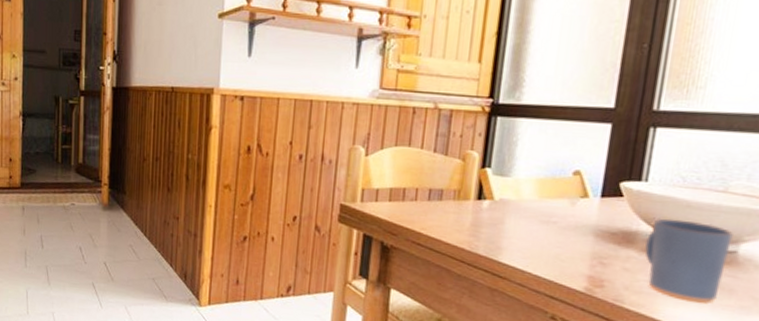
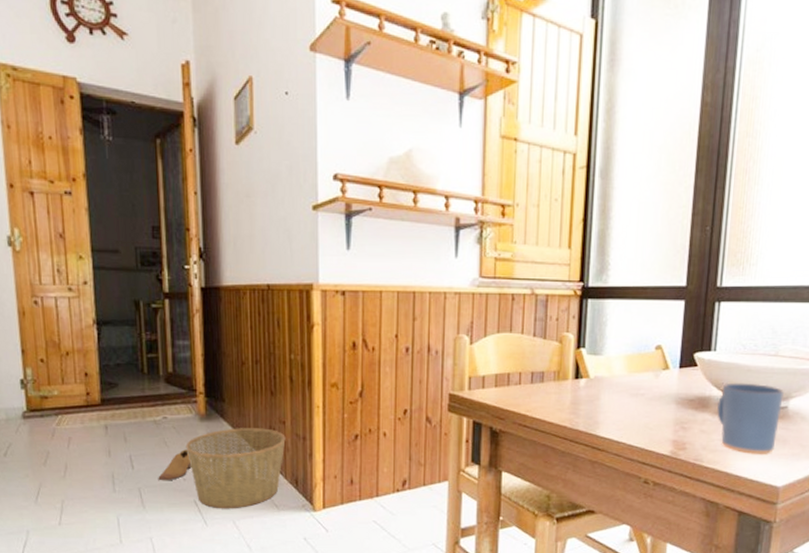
shoe: none [63,235,93,263] -> present [158,449,192,481]
basket: none [89,219,178,295] -> present [186,428,286,508]

